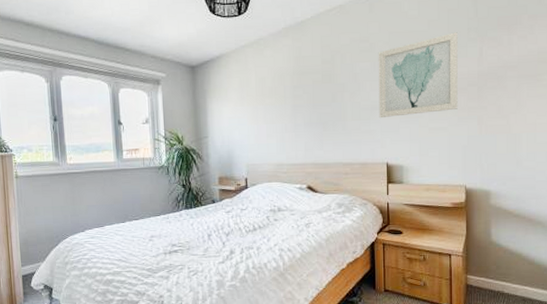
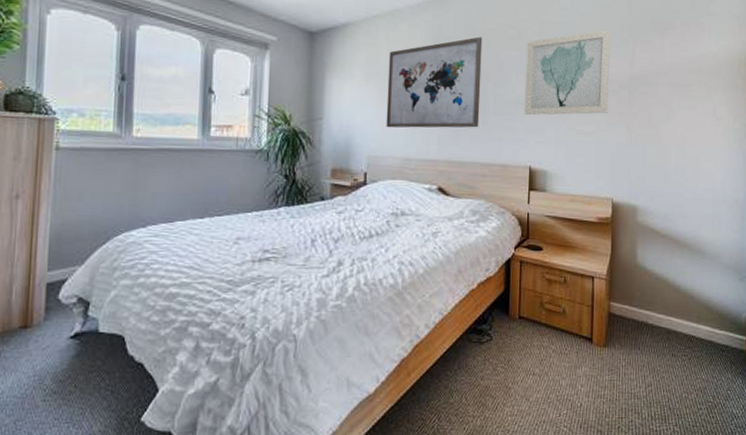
wall art: none [257,53,340,140] -> present [386,36,483,128]

